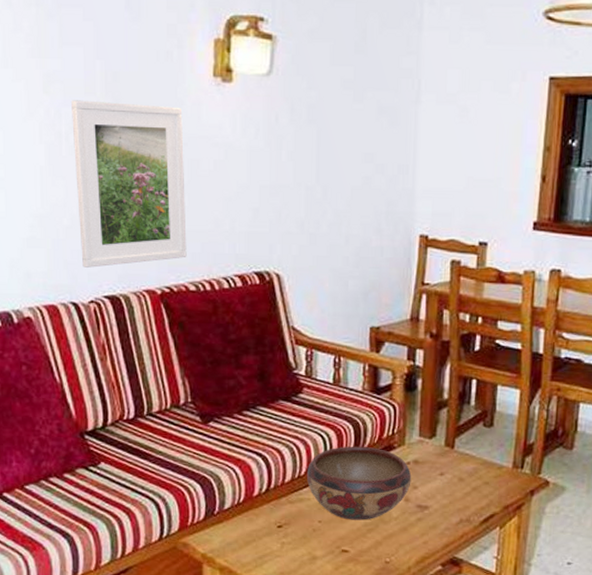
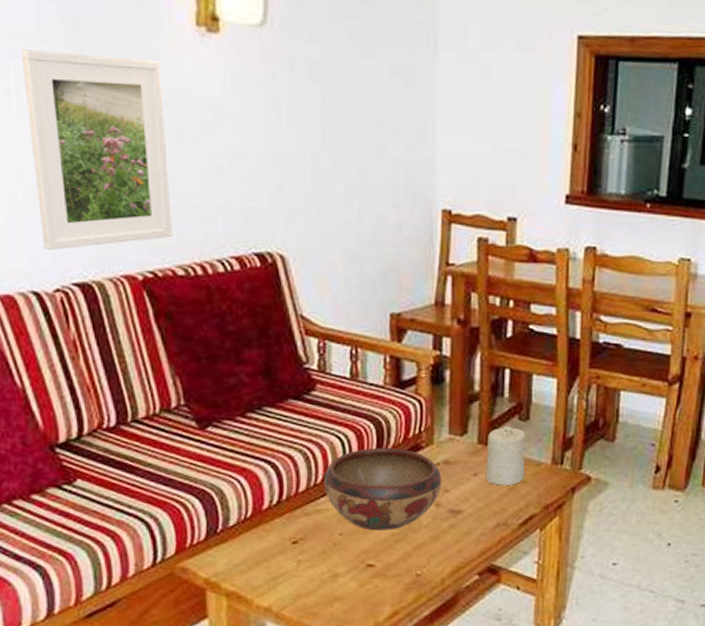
candle: none [452,432,489,486] -> present [486,426,525,486]

